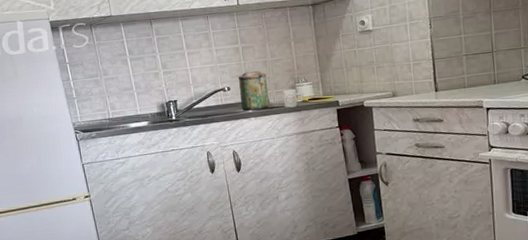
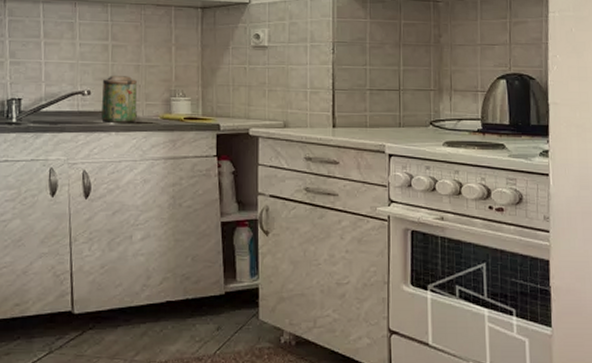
mug: present [282,88,304,109] -> none [153,102,179,127]

